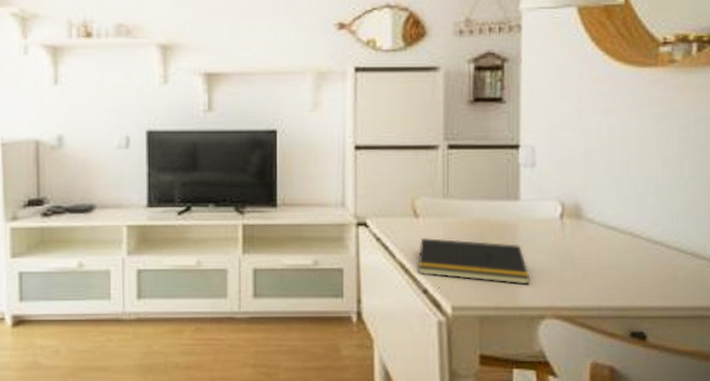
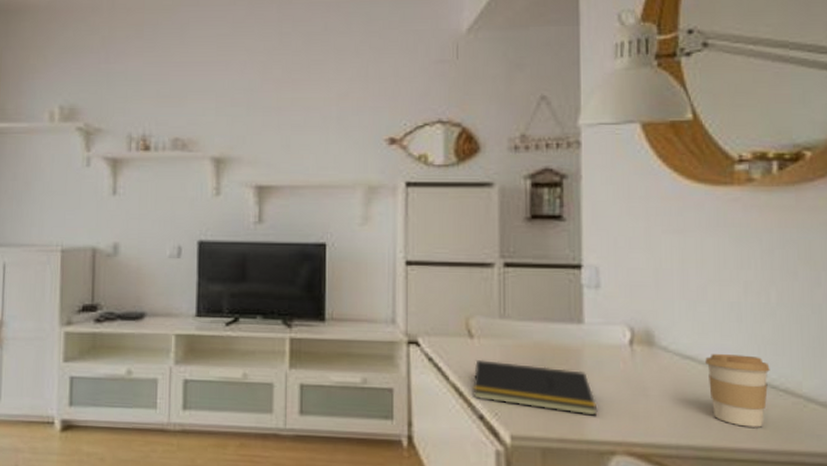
coffee cup: none [626,224,680,288] -> present [705,354,770,428]

